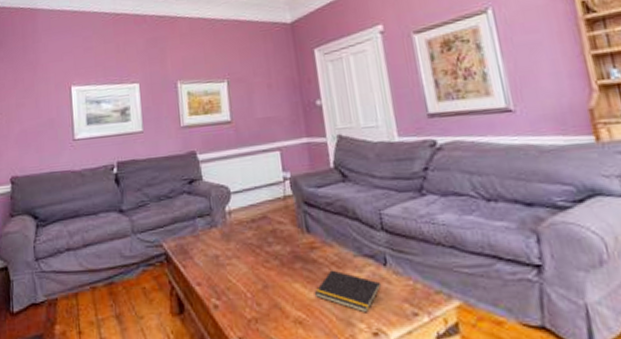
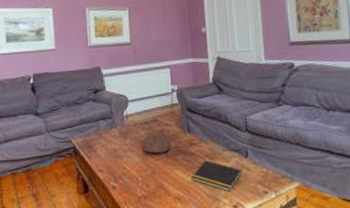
decorative bowl: none [249,234,286,262] -> present [142,133,171,154]

